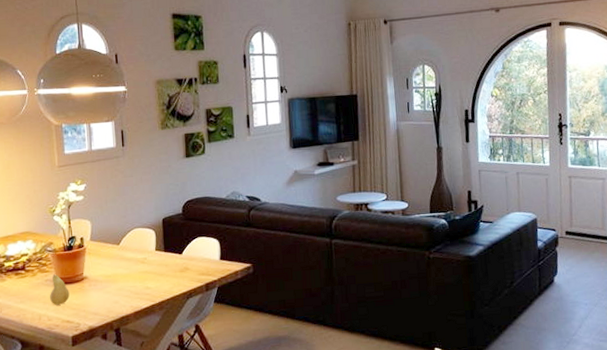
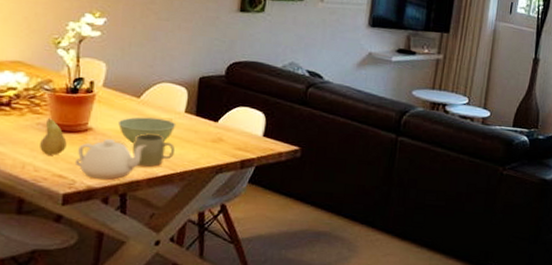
teapot: none [77,283,130,319] -> present [74,138,147,180]
bowl: none [106,259,150,285] -> present [118,117,177,144]
mug: none [119,272,152,302] -> present [132,133,175,167]

